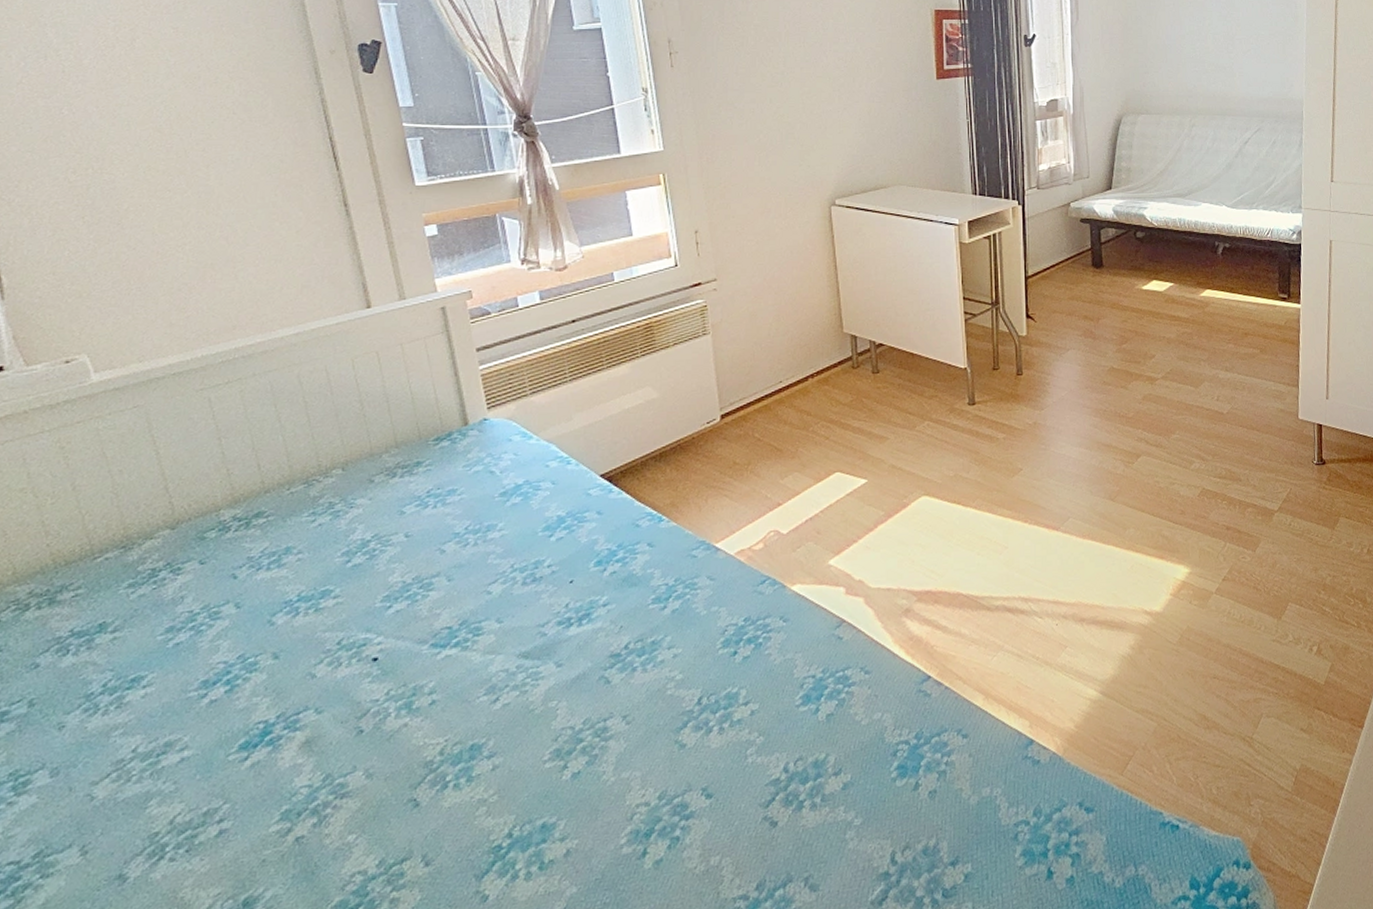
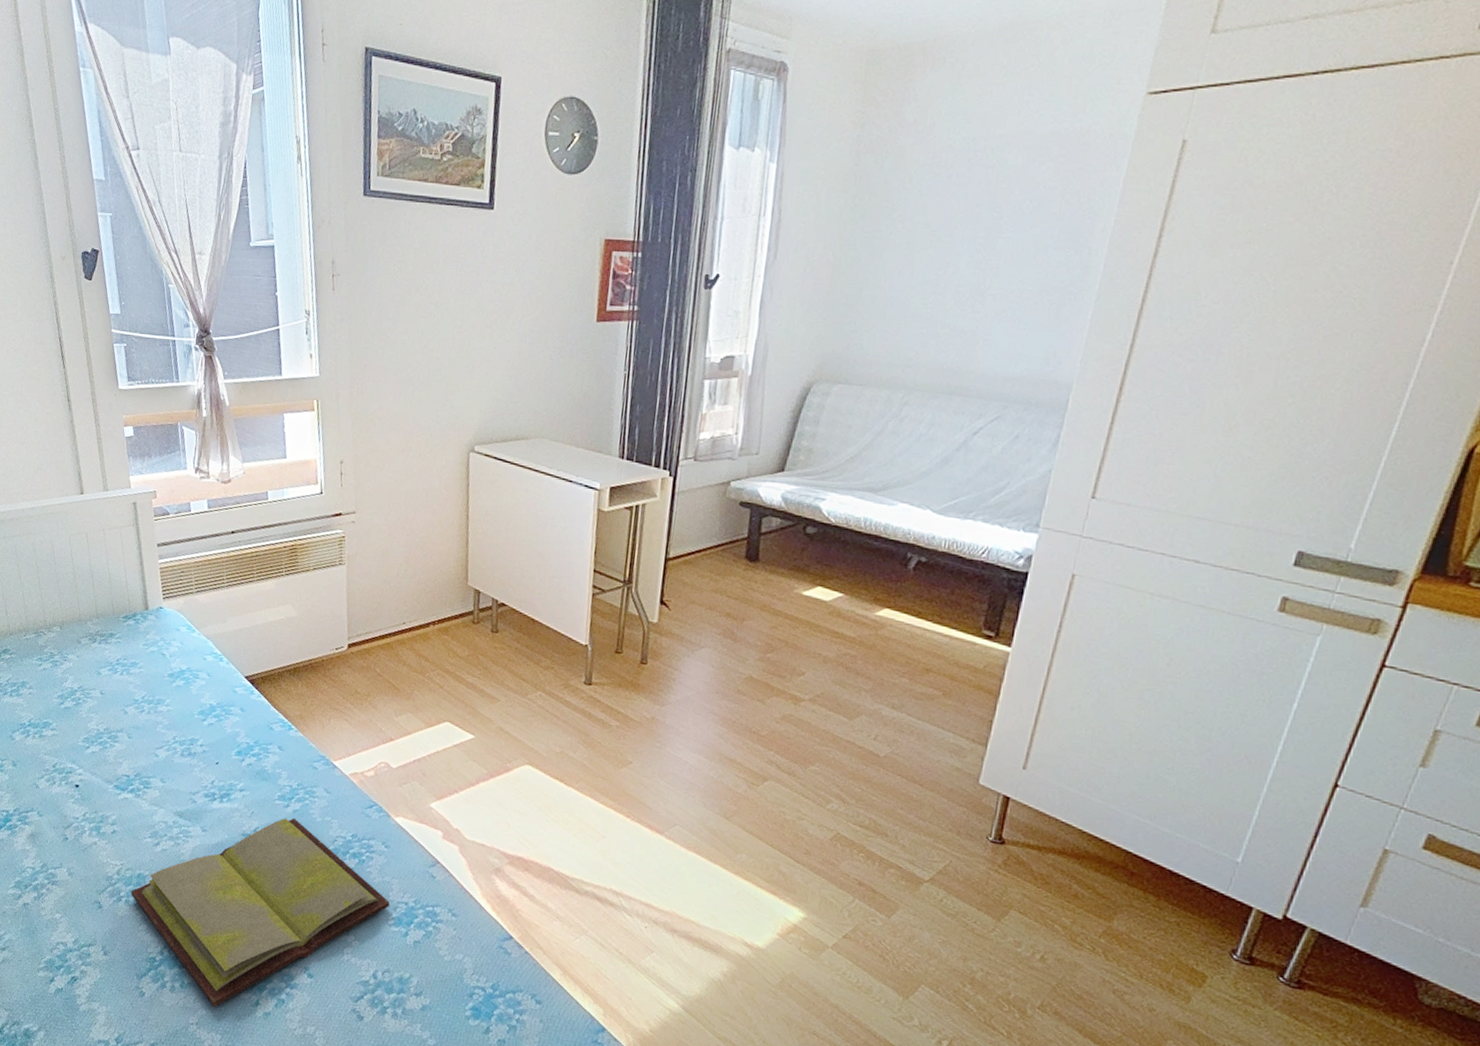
diary: none [461,619,795,880] -> present [131,818,390,1008]

